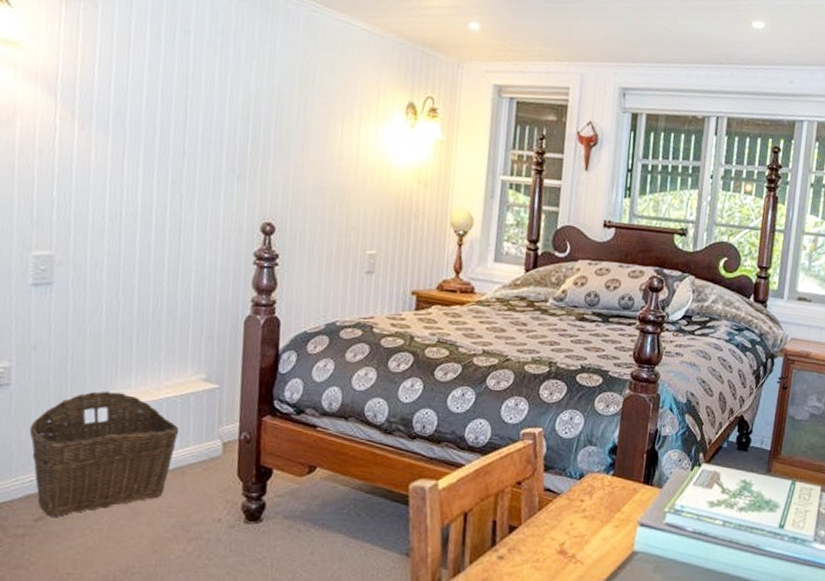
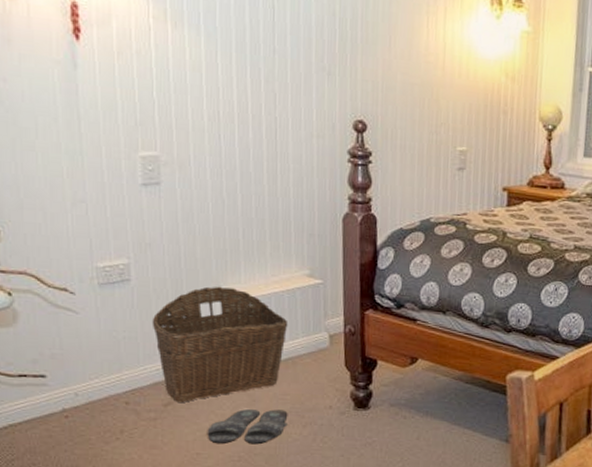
slippers: none [80,522,172,563] -> present [207,408,288,445]

